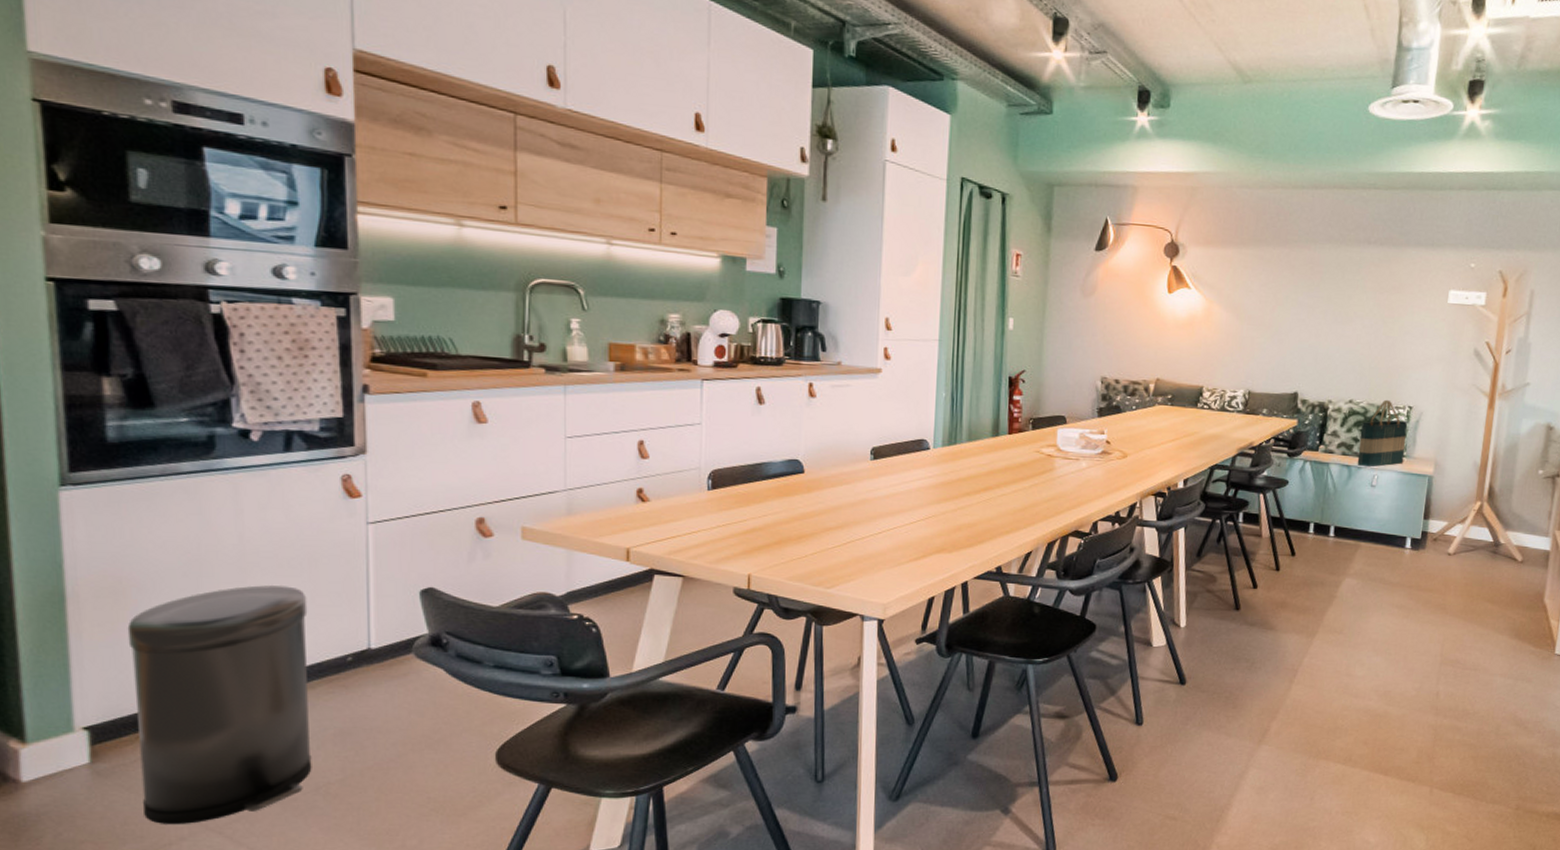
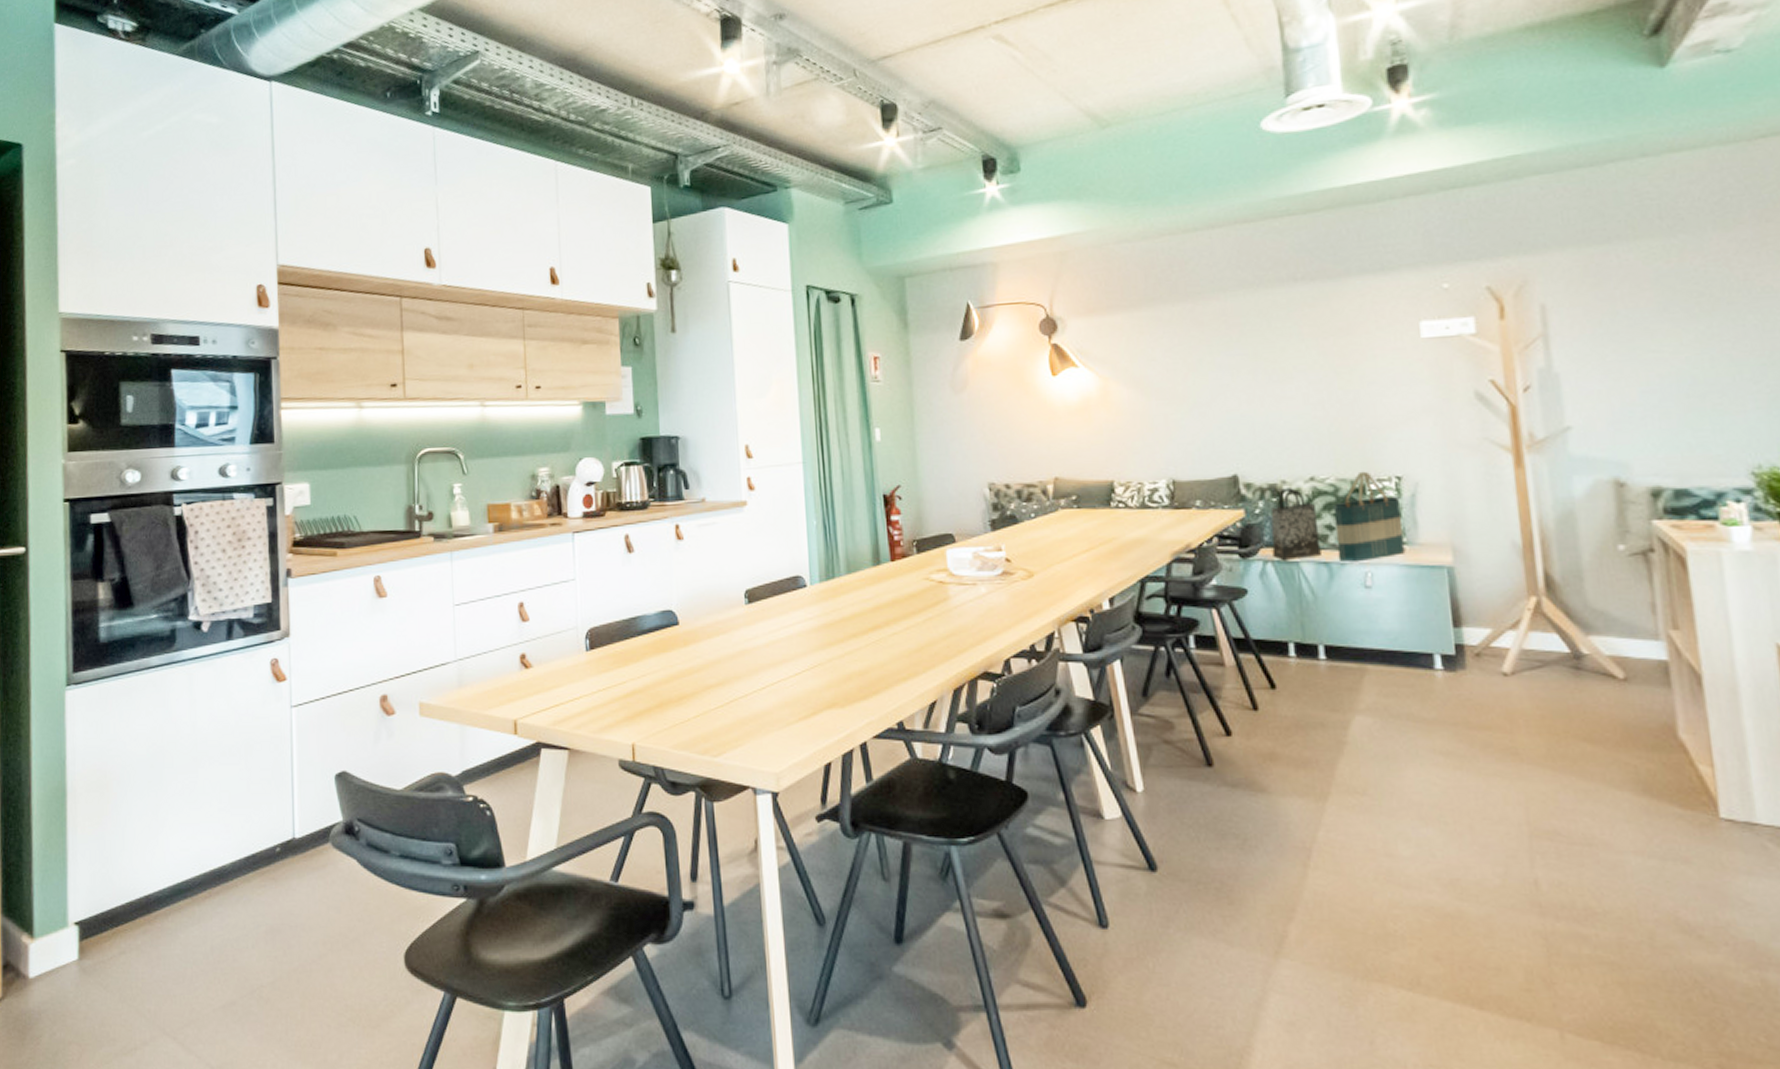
pedal bin: present [127,585,312,824] -> none [109,774,248,1027]
shopping bag: none [1311,406,1349,462] -> present [1270,488,1322,562]

